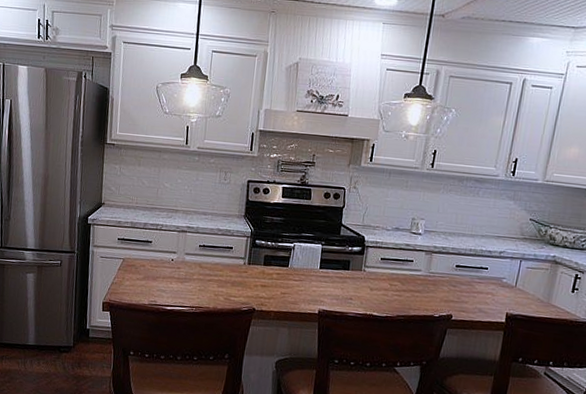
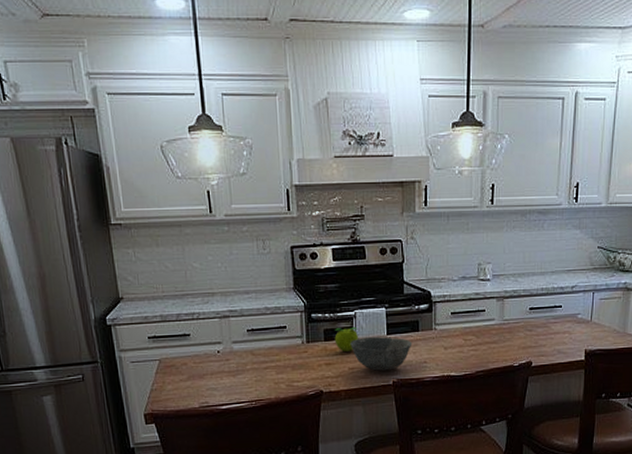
fruit: none [272,256,294,278] -> present [334,326,358,351]
bowl: none [285,267,342,301] -> present [350,337,413,371]

